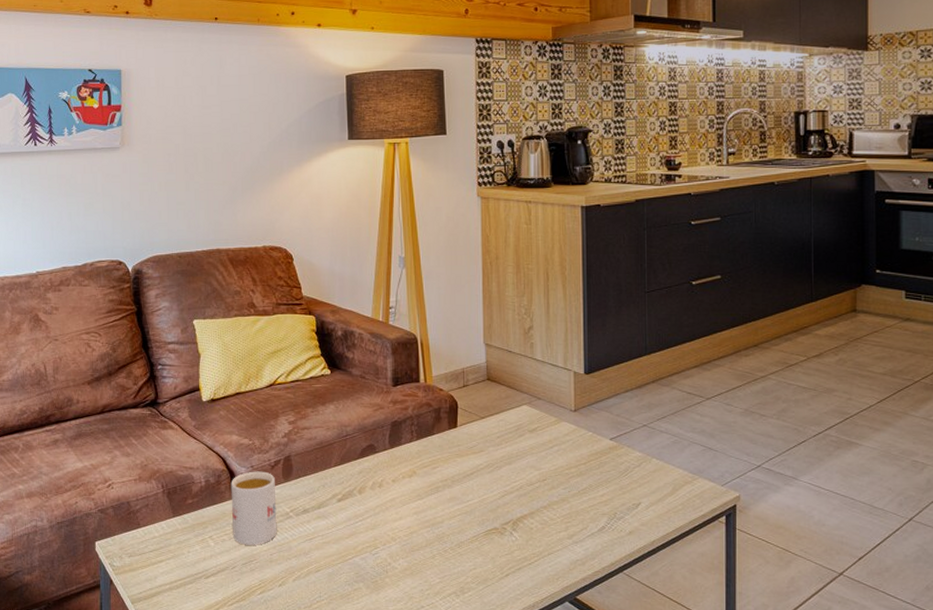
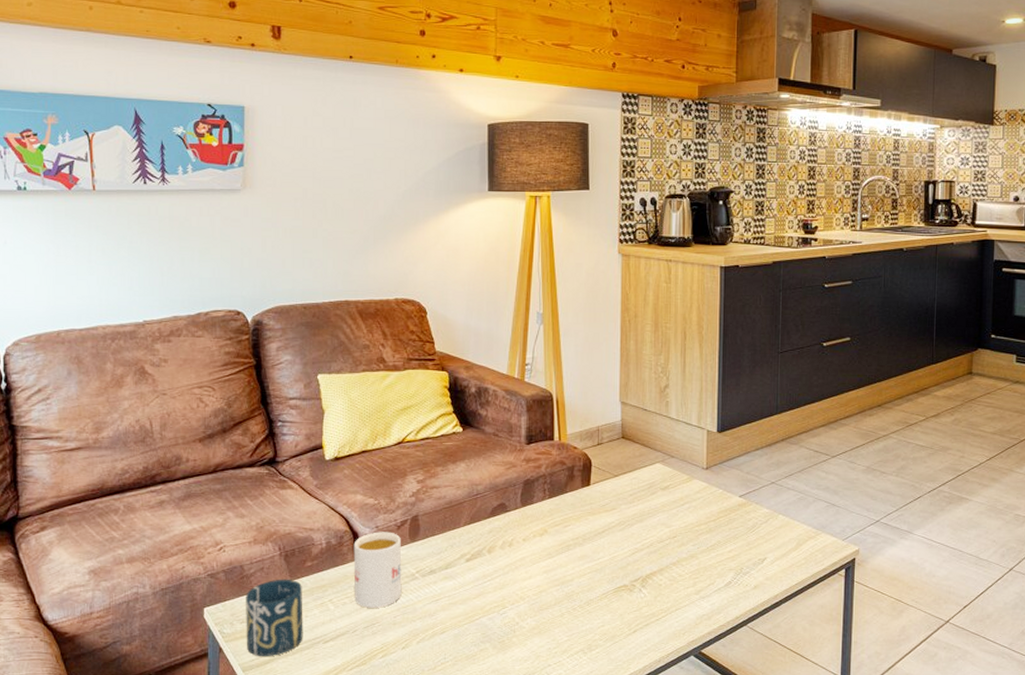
cup: none [133,515,186,590] -> present [246,579,303,657]

